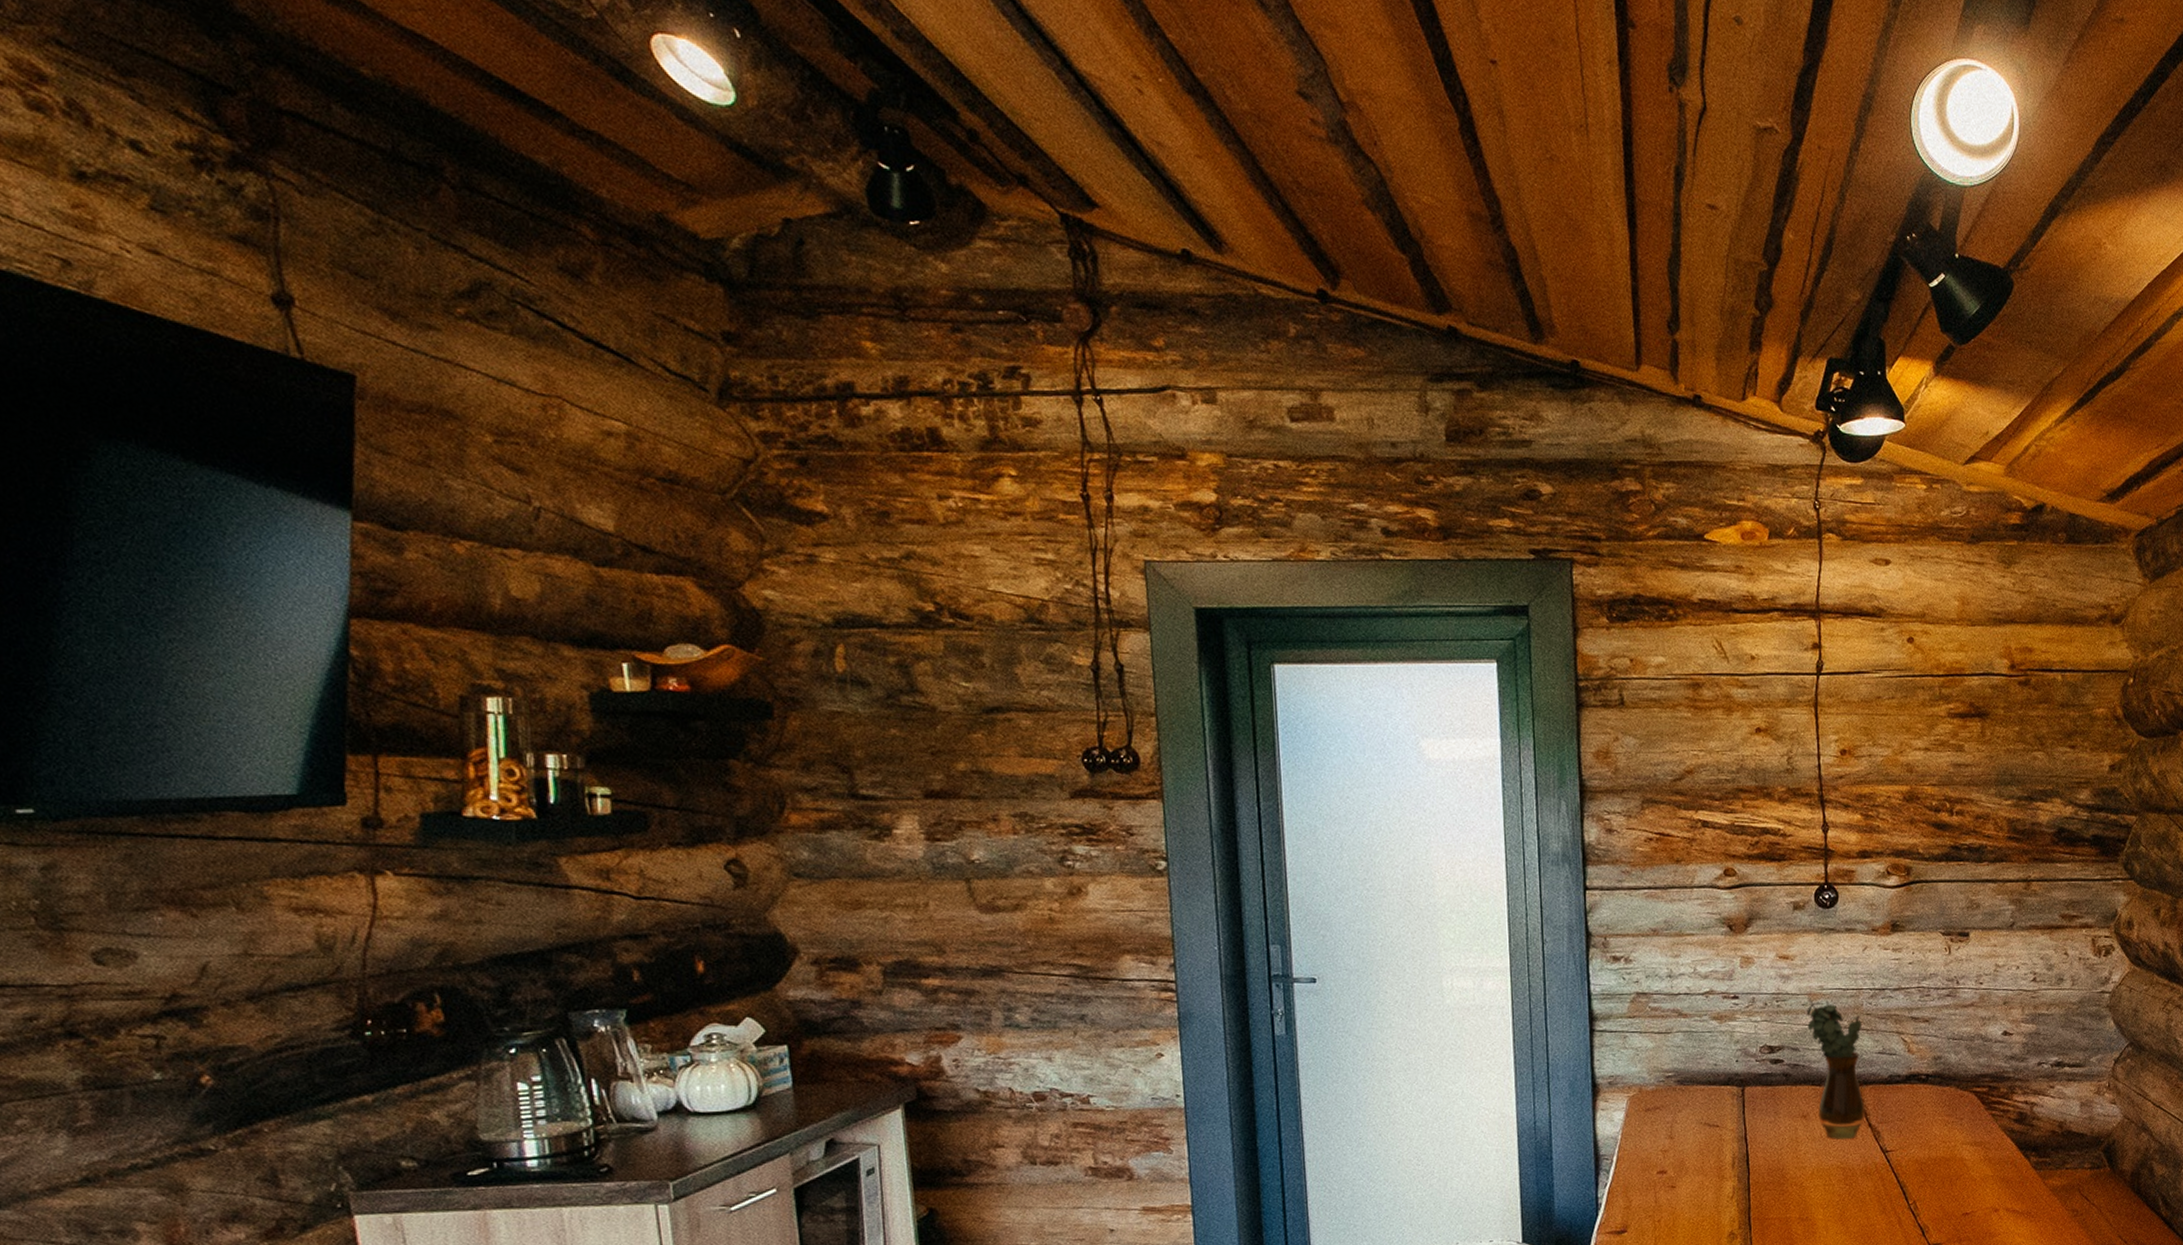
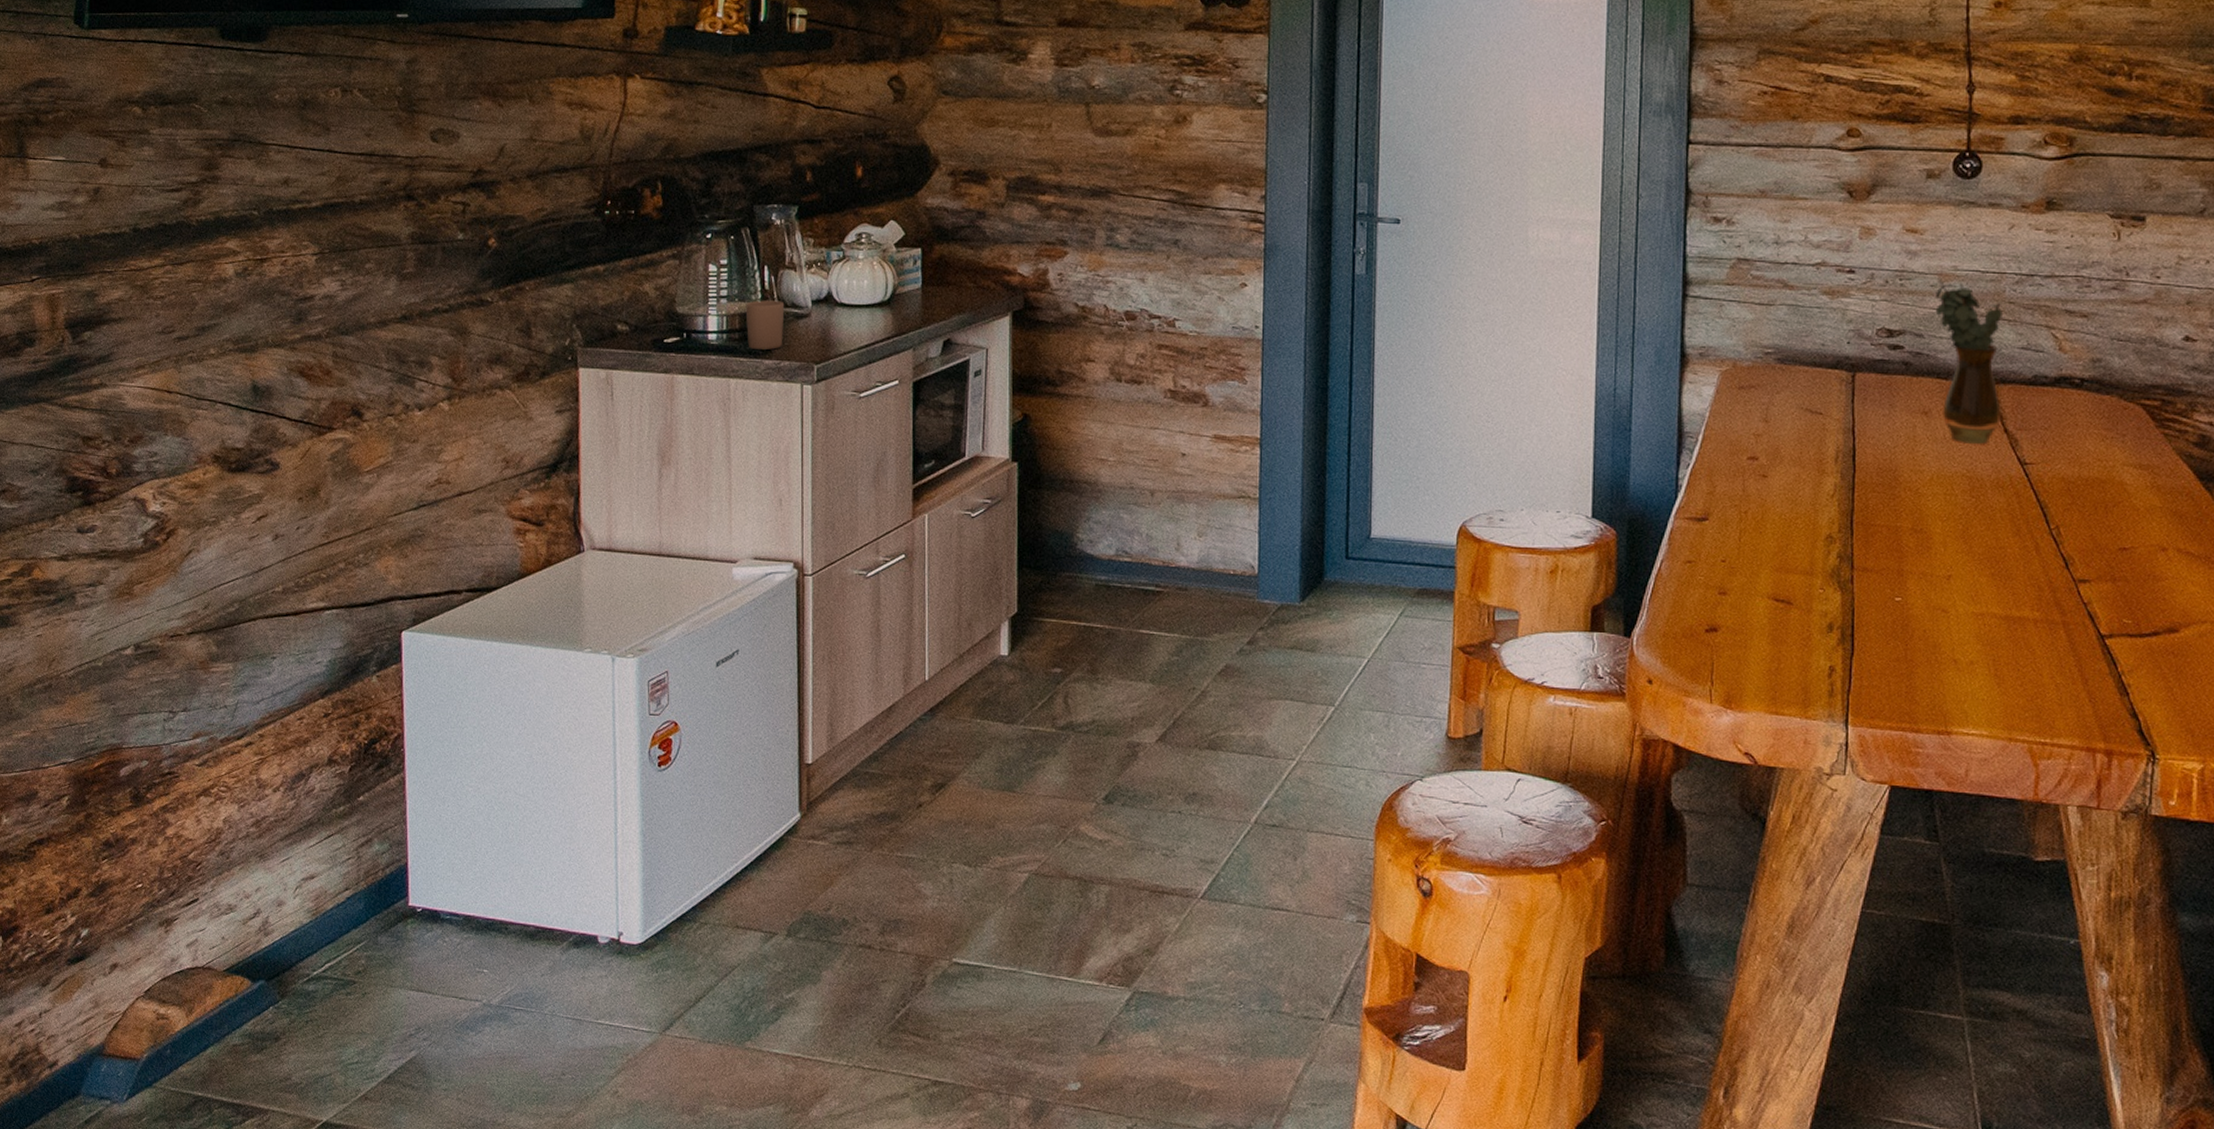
mug: none [571,1116,626,1172] -> present [745,300,785,350]

